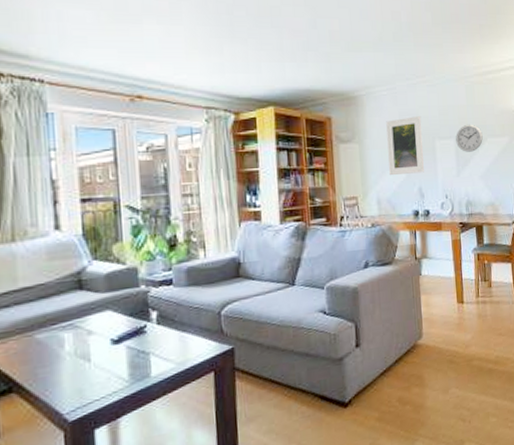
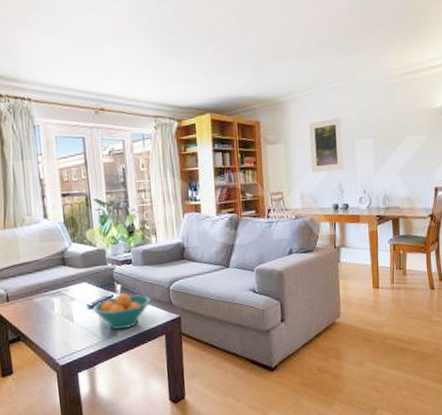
fruit bowl: none [117,321,196,370] -> present [92,292,151,330]
wall clock: present [456,124,483,152] -> none [374,123,401,150]

